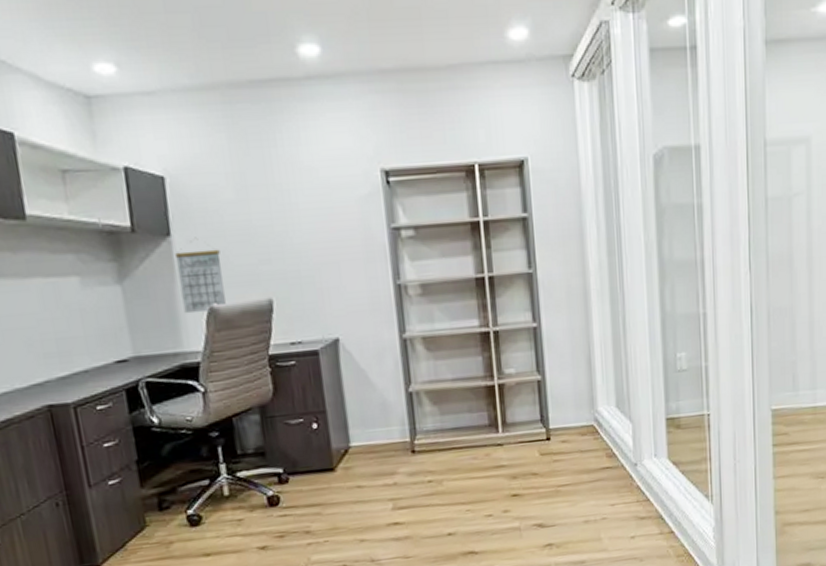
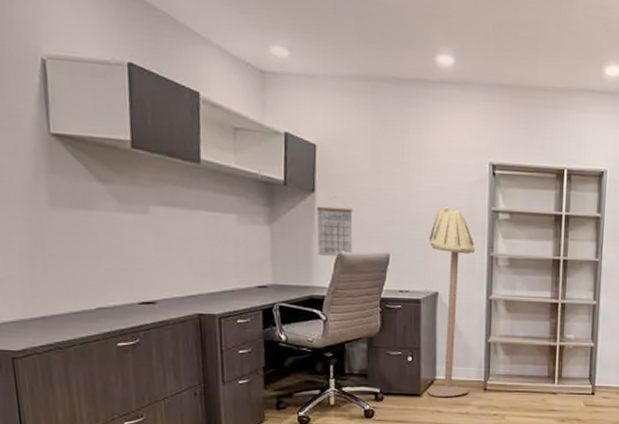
floor lamp: none [318,231,394,469] -> present [426,207,475,397]

